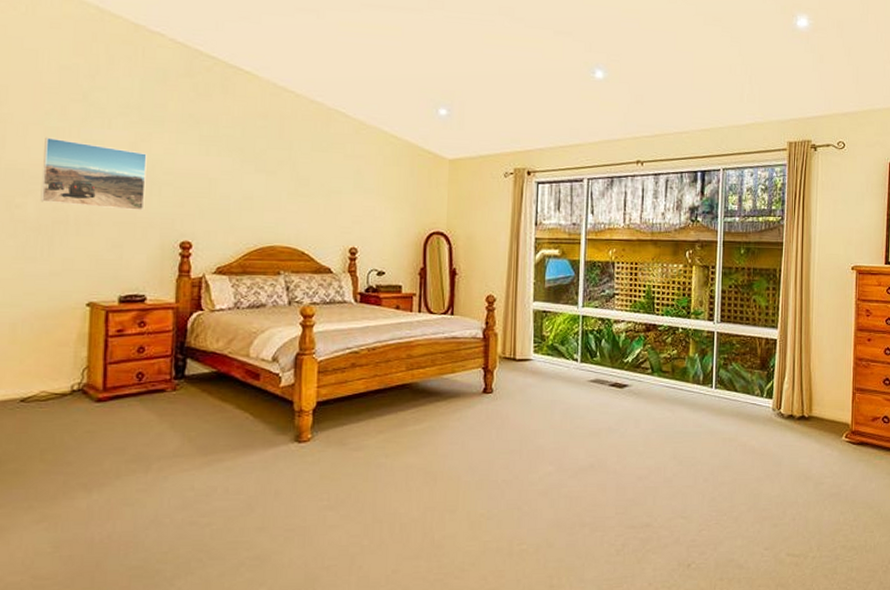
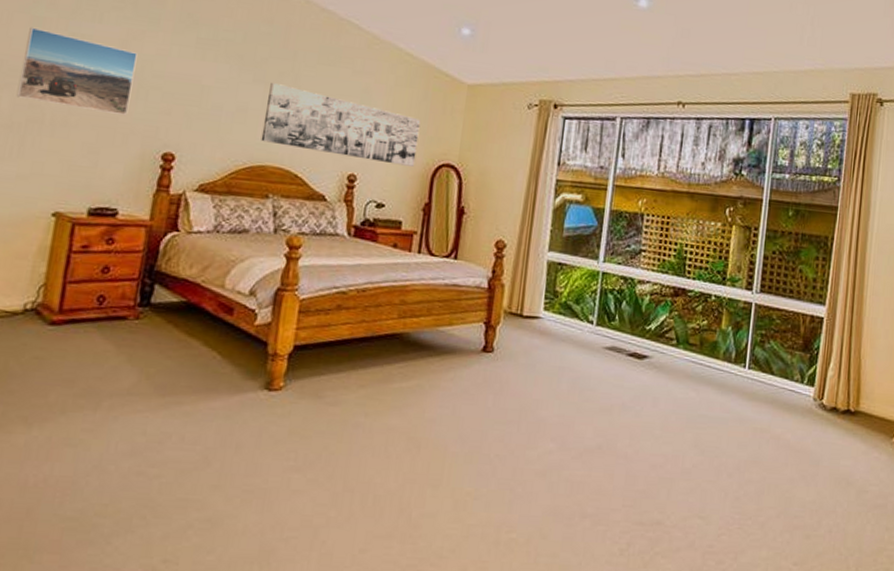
wall art: none [268,170,410,237] -> present [261,82,421,167]

